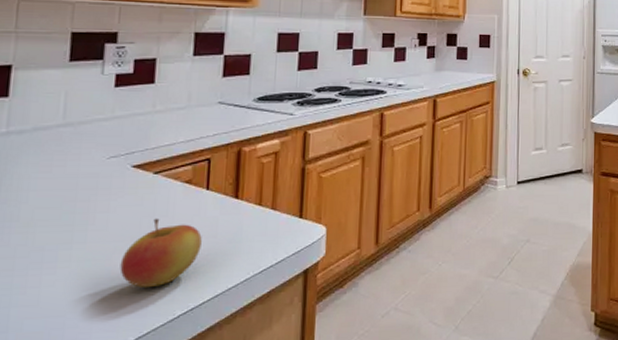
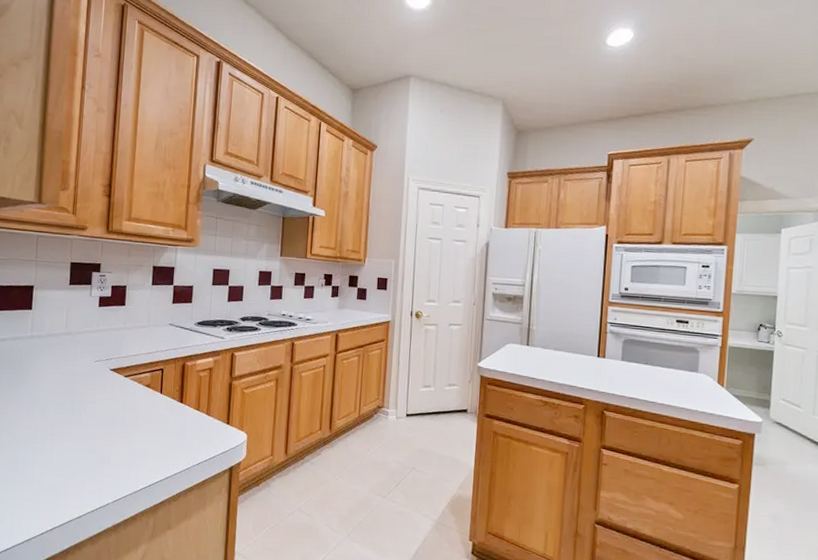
apple: present [119,218,202,288] -> none [102,411,157,465]

